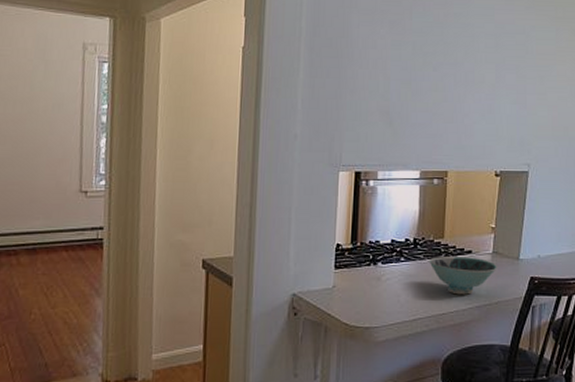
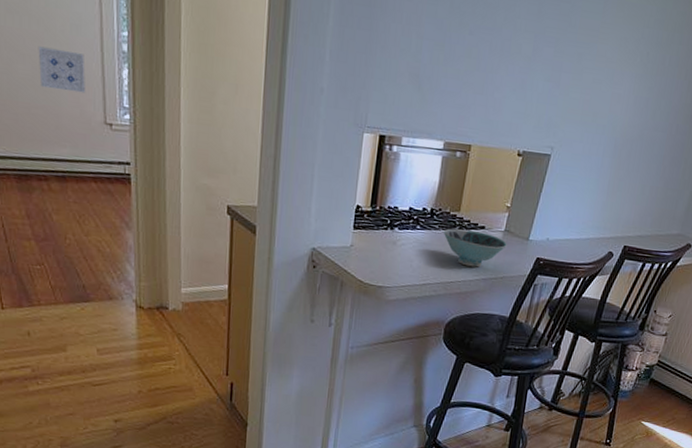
wall art: none [18,127,64,165] -> present [38,46,85,93]

